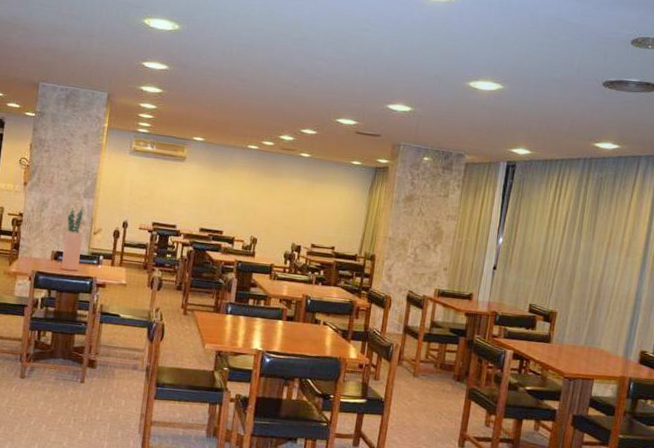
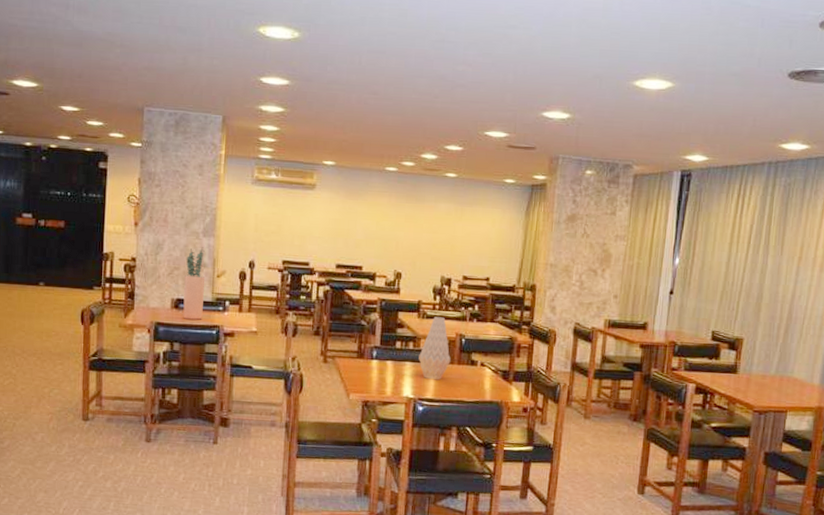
vase: none [268,279,297,336] -> present [419,316,451,380]

